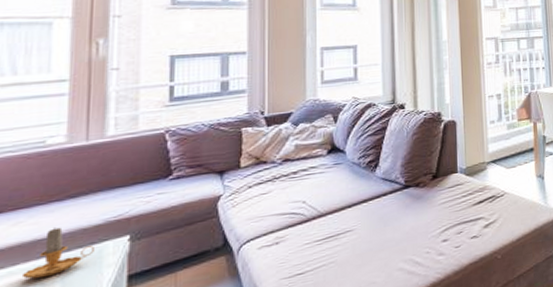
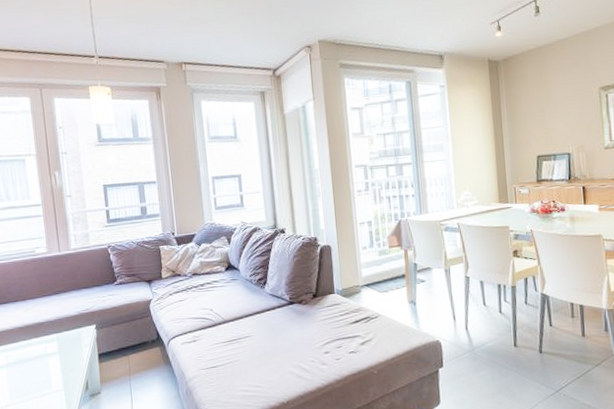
candle: present [21,226,94,279] -> none [36,314,75,350]

